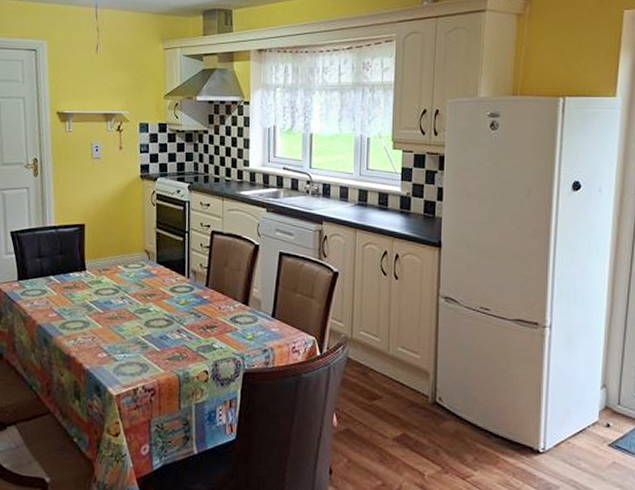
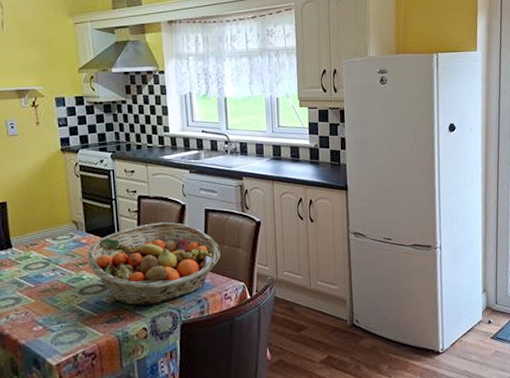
fruit basket: none [156,261,292,348] -> present [87,222,221,306]

